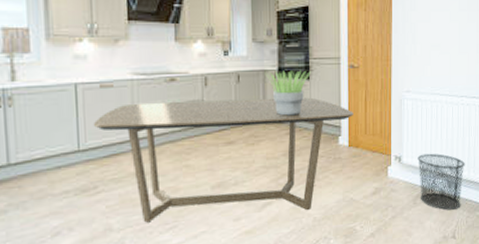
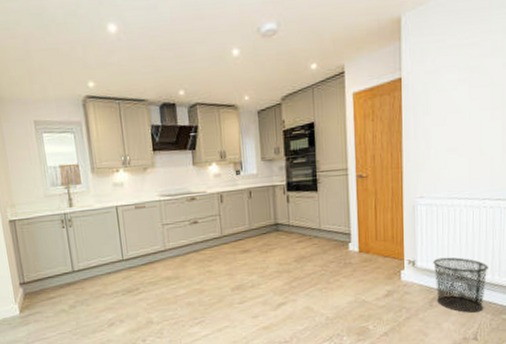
dining table: present [93,97,354,223] -> none [132,208,363,318]
potted plant: present [266,70,311,116] -> none [275,183,319,226]

